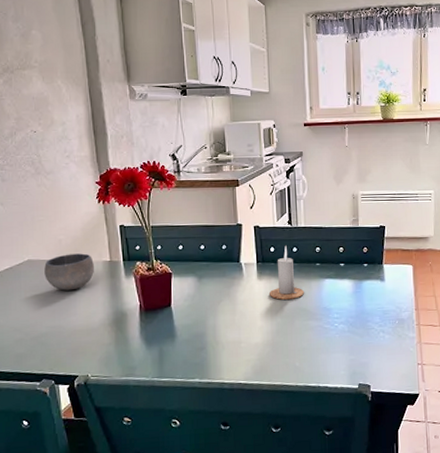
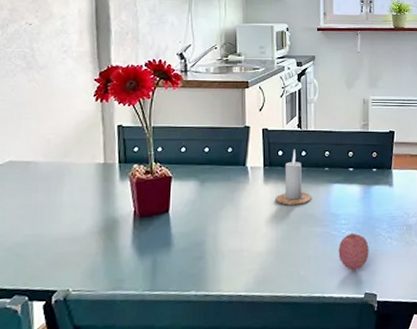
bowl: present [44,253,95,291] -> none [27,154,87,195]
fruit: none [332,326,362,363] -> present [338,232,369,271]

